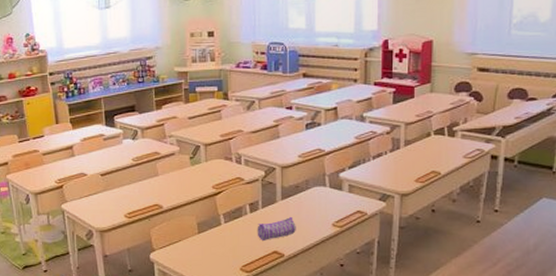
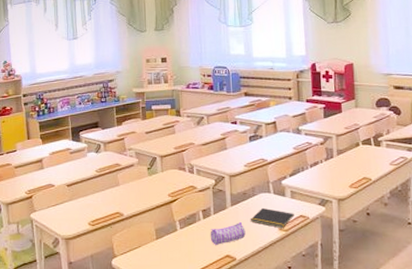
notepad: none [301,202,351,224] -> present [250,207,294,228]

